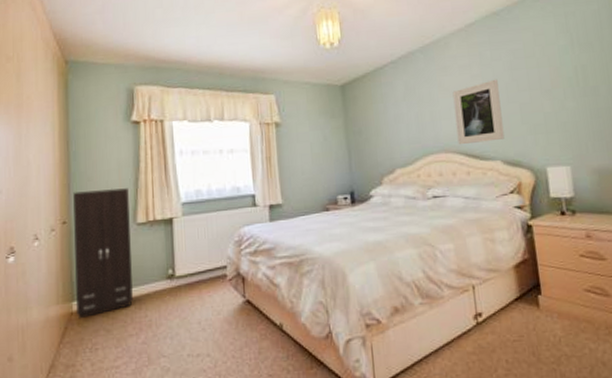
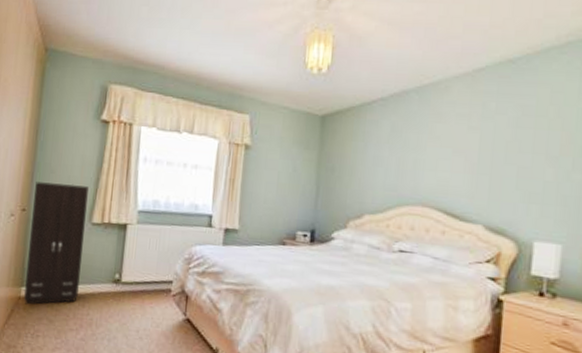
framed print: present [452,79,505,145] -> none [438,135,498,203]

